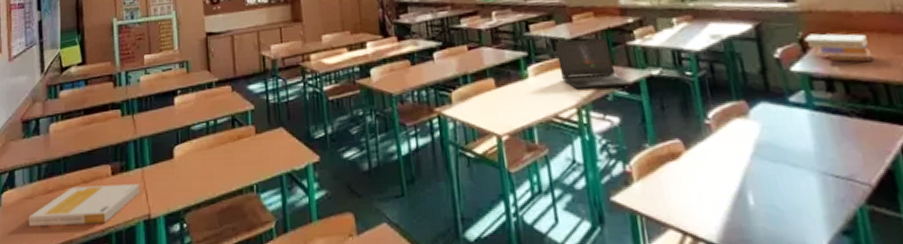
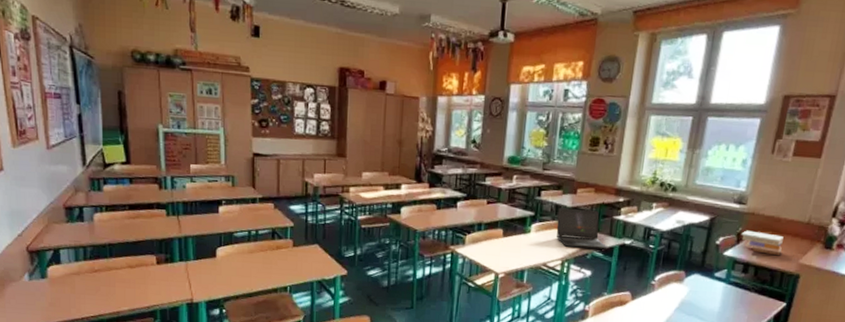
book: present [28,184,140,226] -> none [75,269,184,302]

